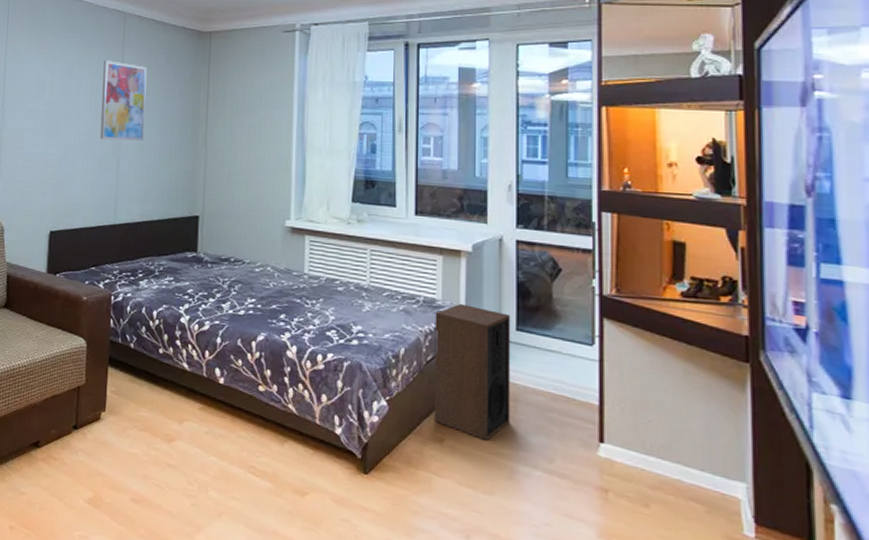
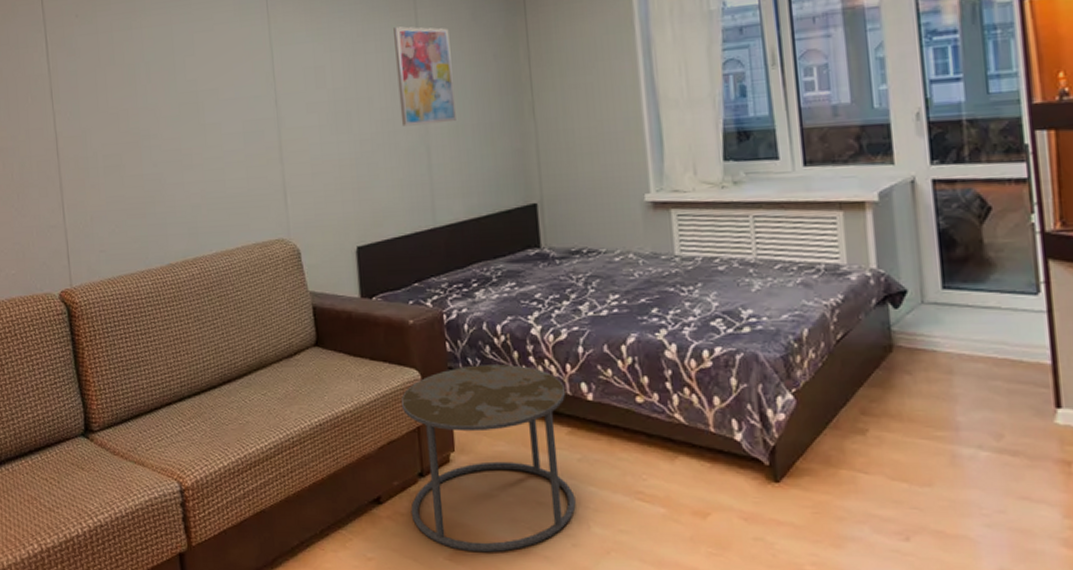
side table: none [62,341,202,503] -> present [401,364,576,553]
speaker: present [434,304,511,441] -> none [841,266,946,424]

